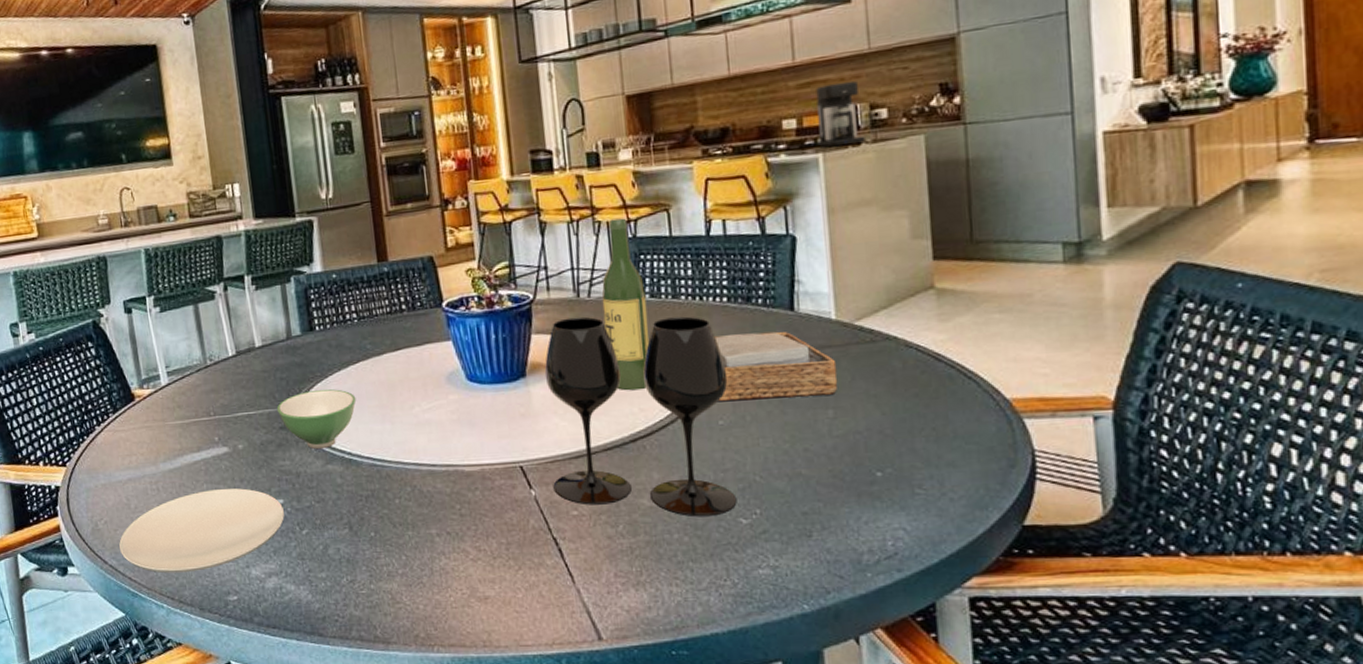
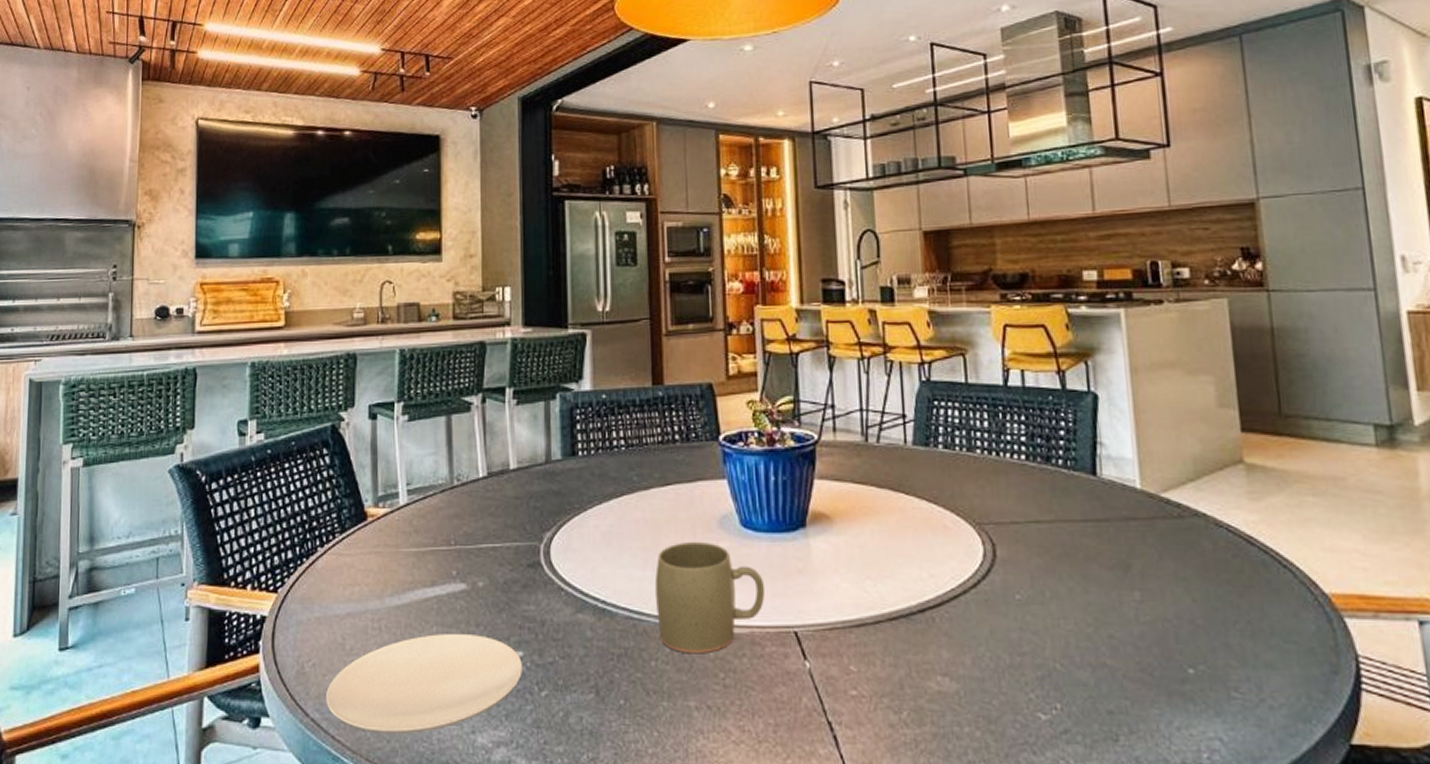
bowl: present [276,389,357,450] -> none [526,523,617,595]
mug: none [393,396,492,491] -> present [654,542,766,654]
wine glass: present [544,316,737,517] -> none [826,464,1036,709]
wine bottle: present [601,218,649,391] -> none [891,359,942,552]
napkin holder: present [714,331,838,402] -> none [1011,497,1145,575]
coffee maker: present [816,81,866,148] -> none [1116,238,1168,303]

